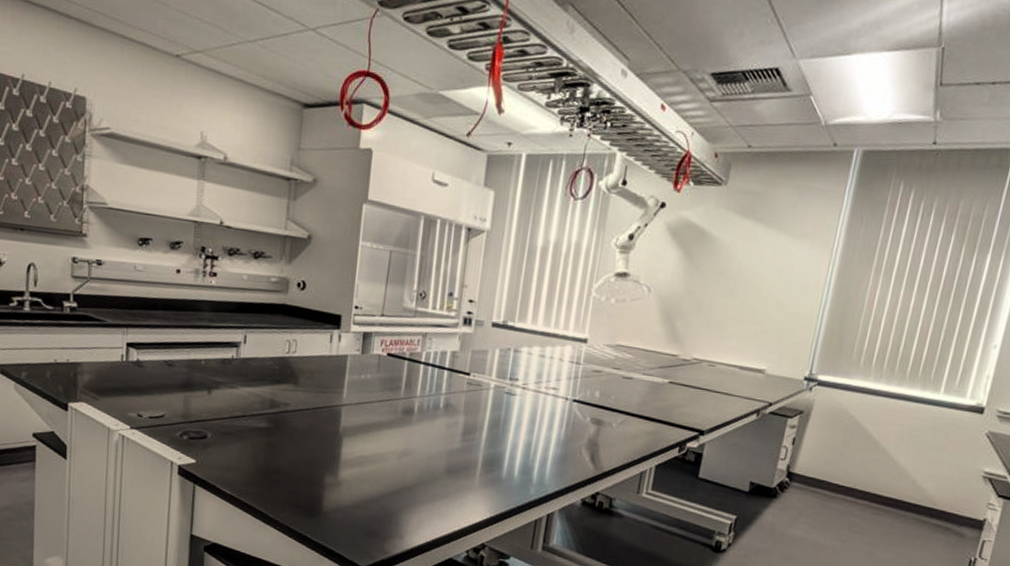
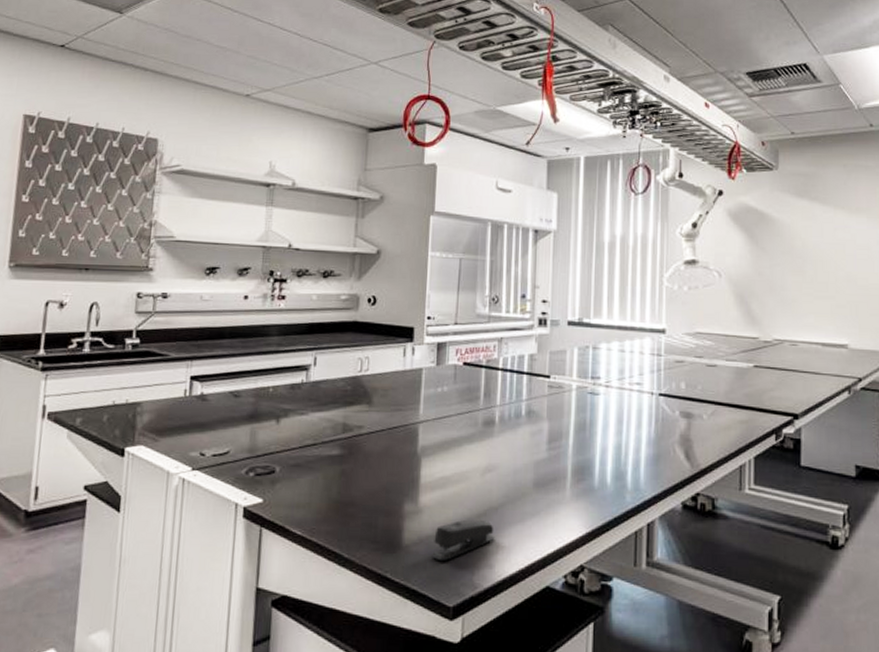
stapler: none [348,495,406,528] -> present [432,519,494,560]

